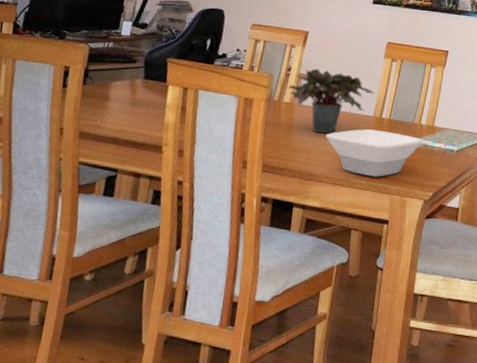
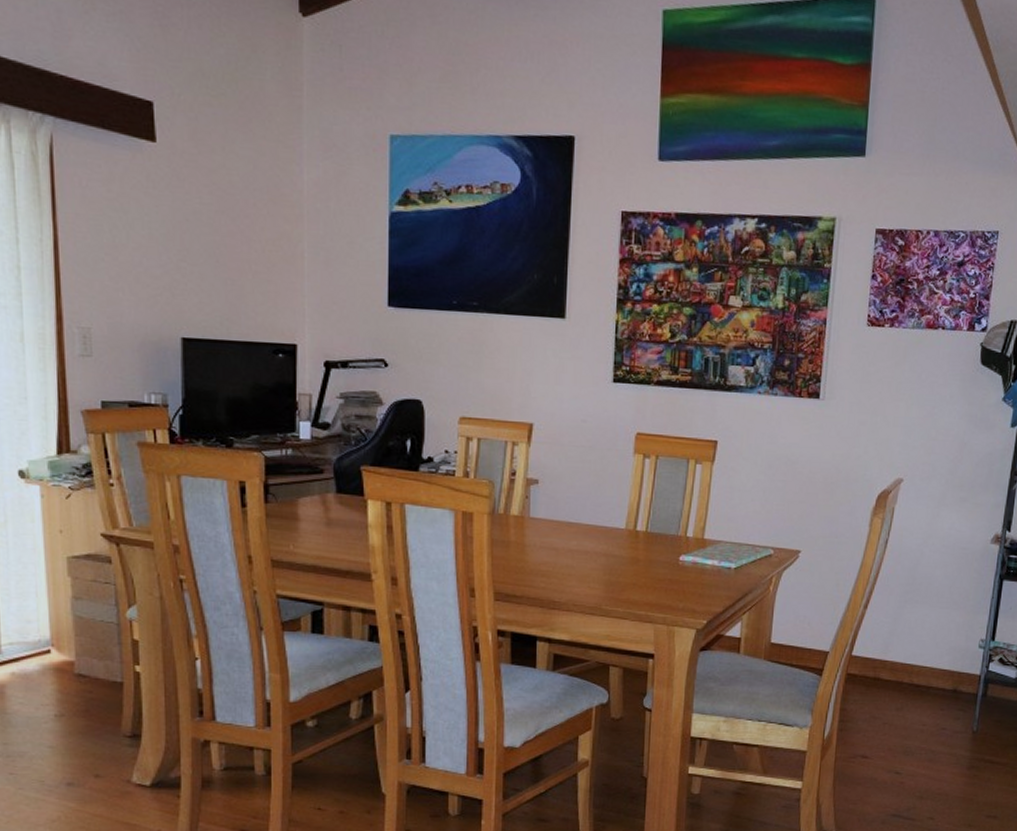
potted plant: present [288,68,375,134] -> none [514,471,625,552]
bowl: present [325,129,425,177] -> none [567,545,693,603]

